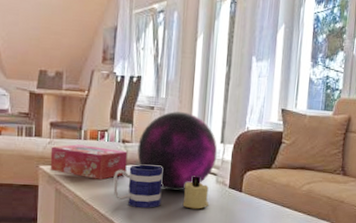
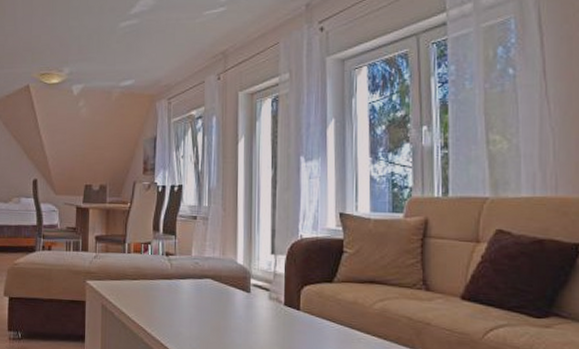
tissue box: present [50,144,128,180] -> none [96,258,172,295]
mug: present [113,164,164,208] -> none [158,278,210,327]
decorative orb: present [137,111,218,191] -> none [182,221,268,308]
candle: present [182,176,209,209] -> none [233,291,262,330]

